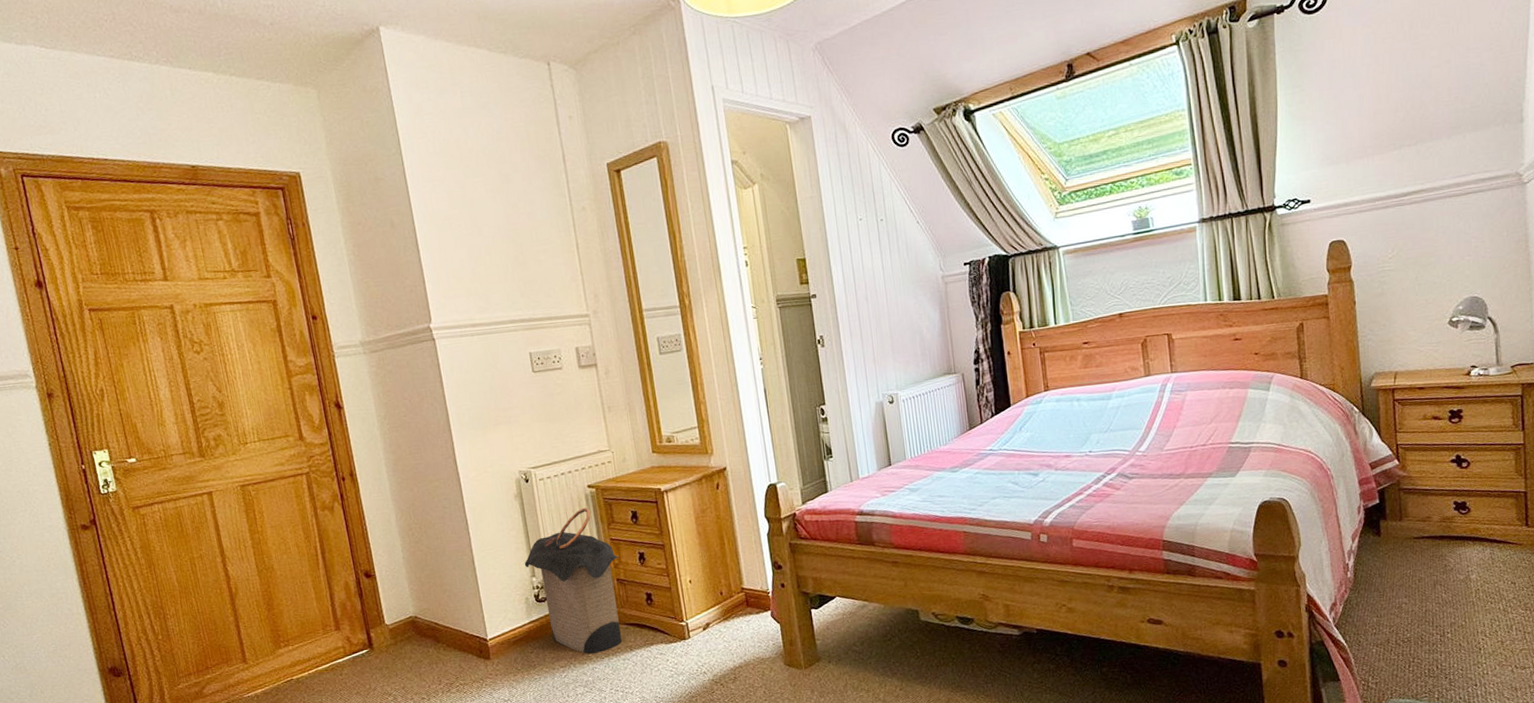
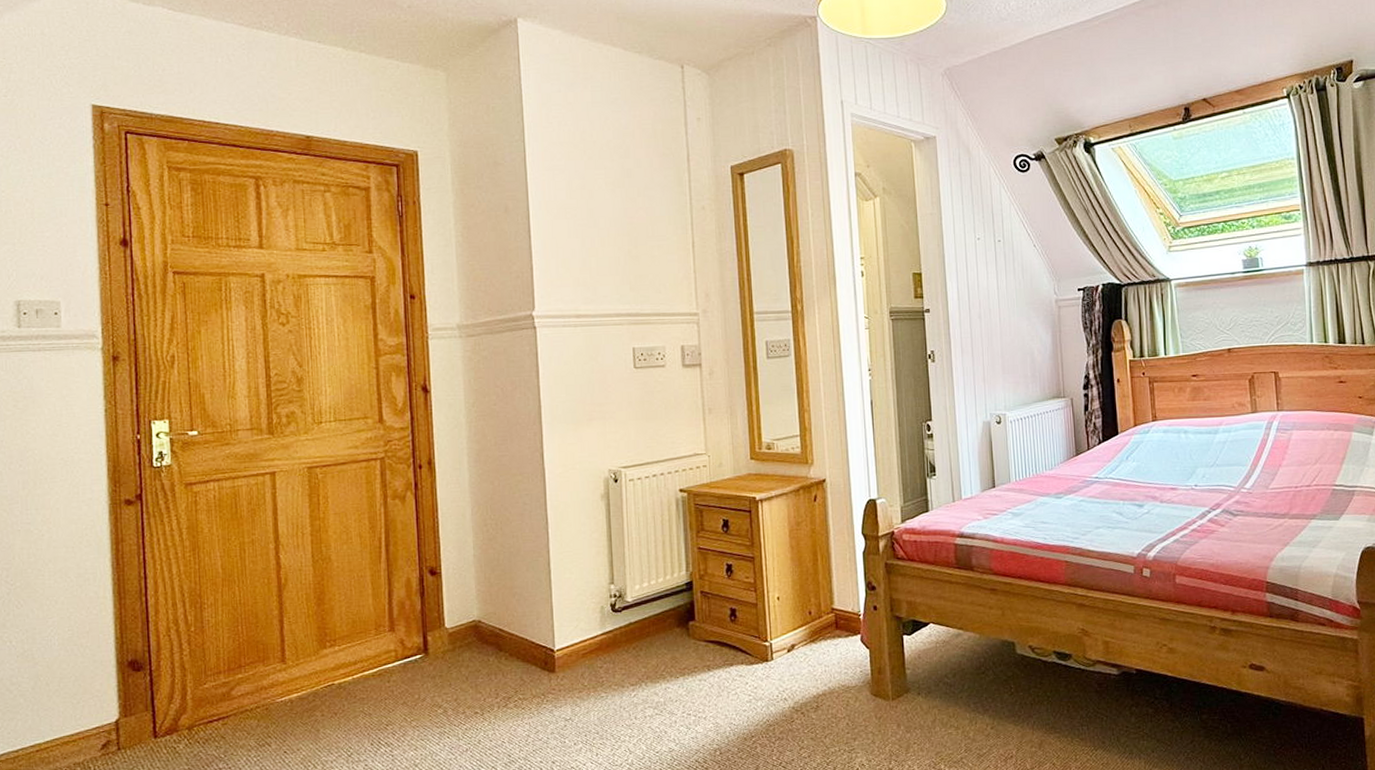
laundry hamper: present [524,507,622,654] -> none [603,512,706,673]

